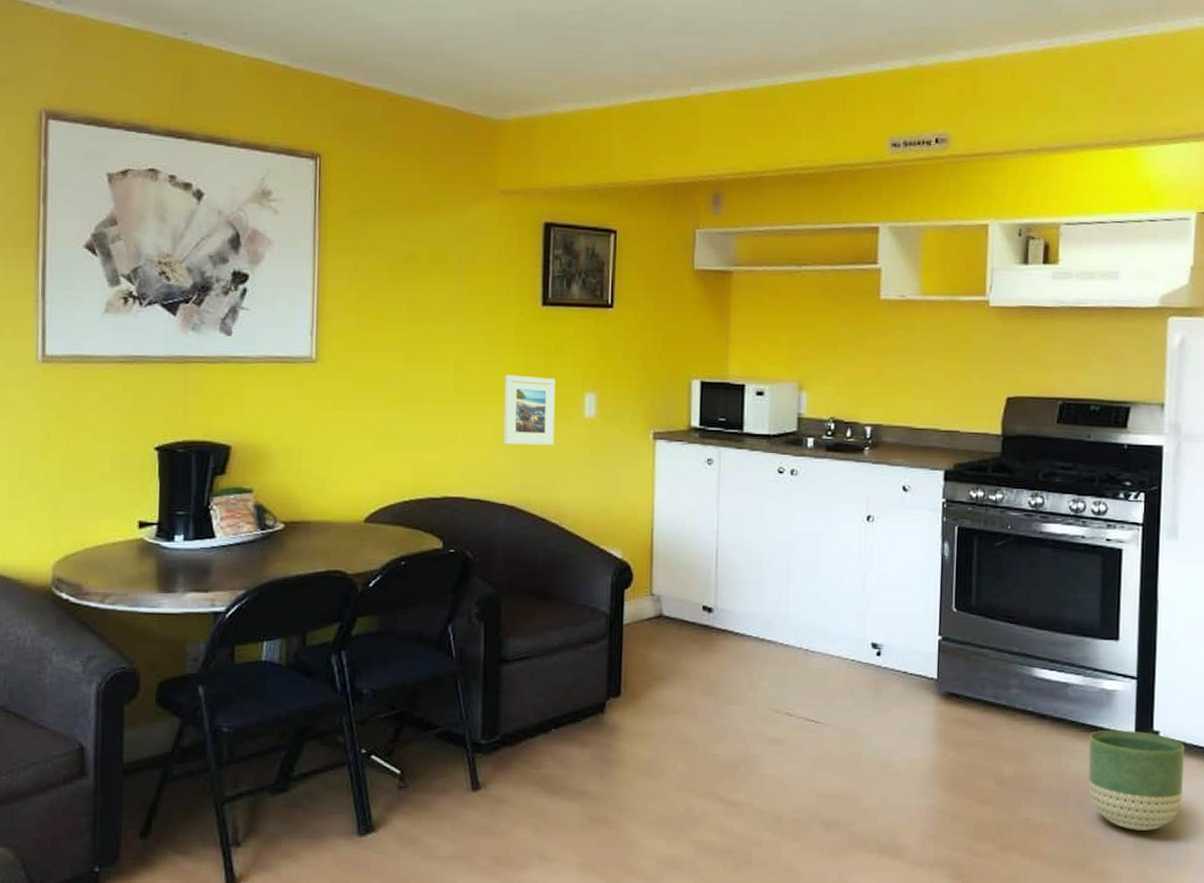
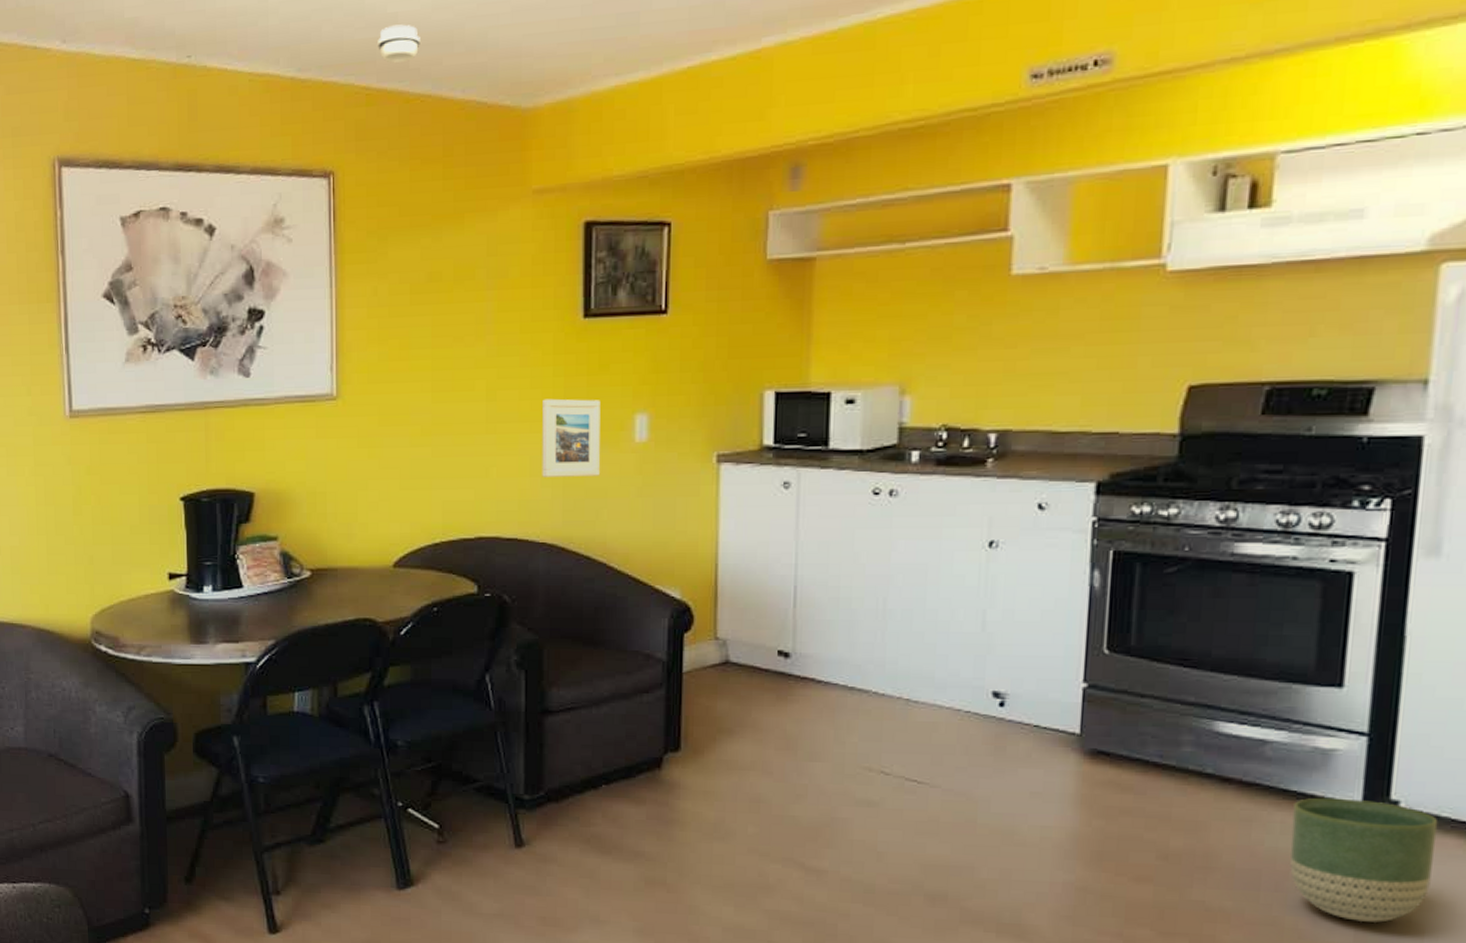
smoke detector: none [365,33,404,66] -> present [378,24,420,63]

